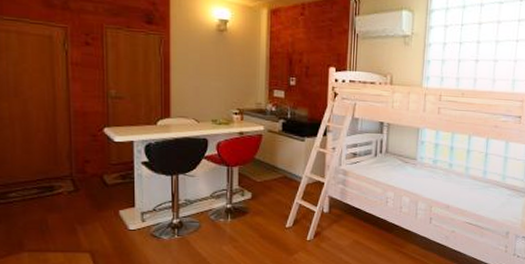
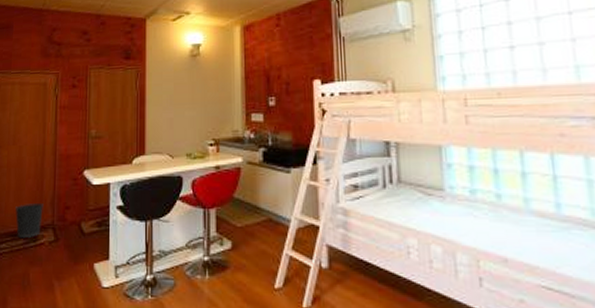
wastebasket: none [25,156,59,187] -> present [15,204,43,237]

